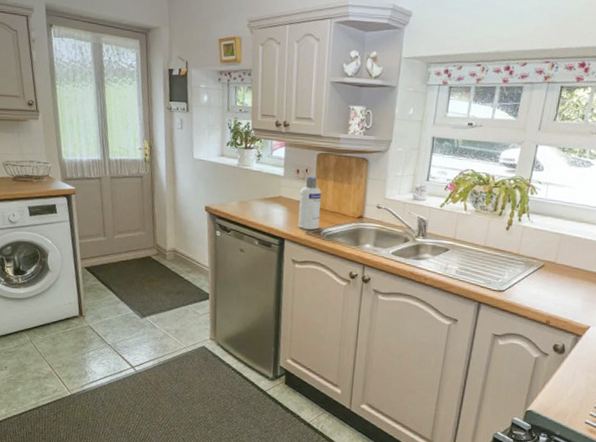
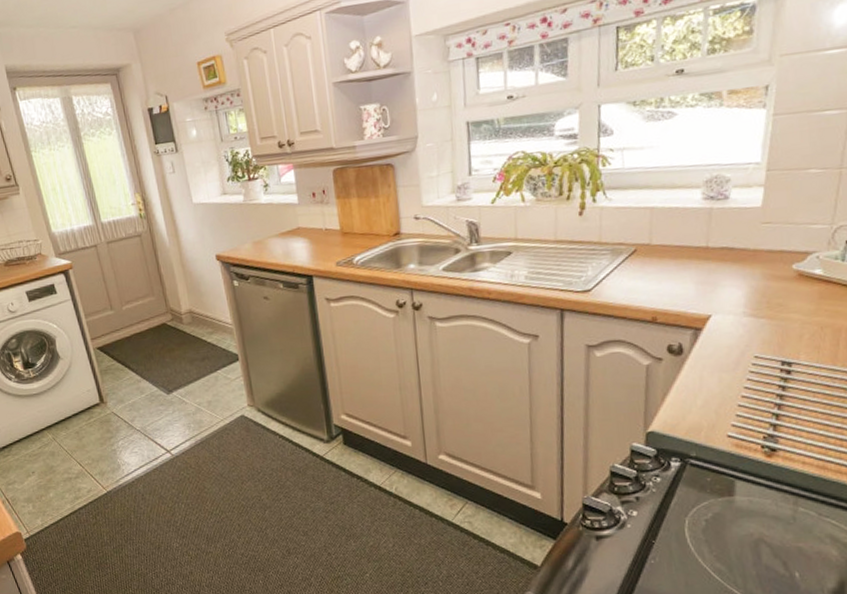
screw cap bottle: present [297,176,322,230] -> none [320,197,351,261]

